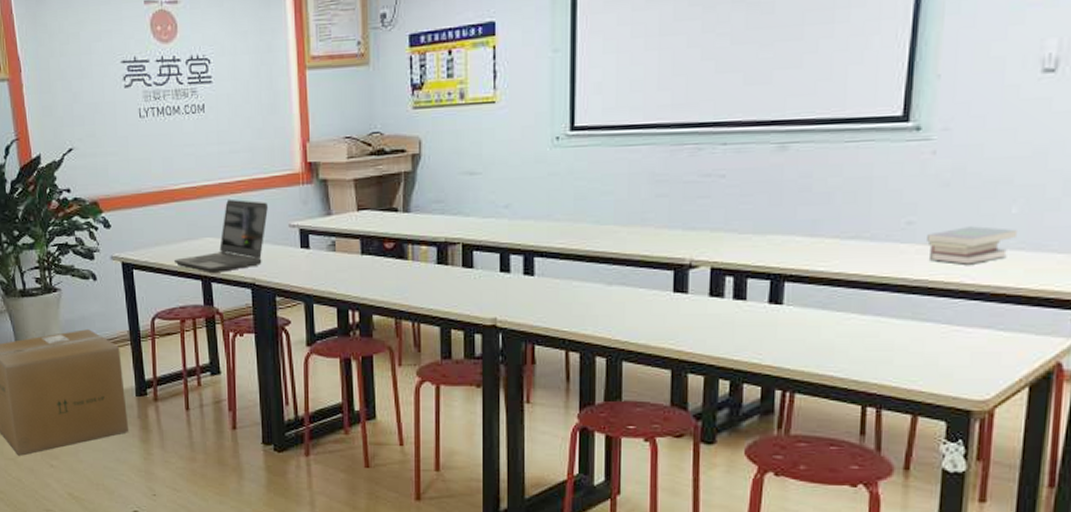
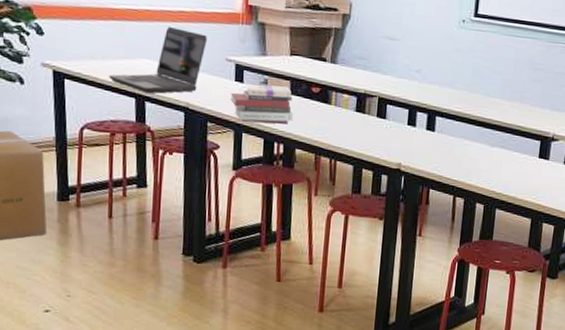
books: none [297,245,367,291] -> present [230,84,294,124]

